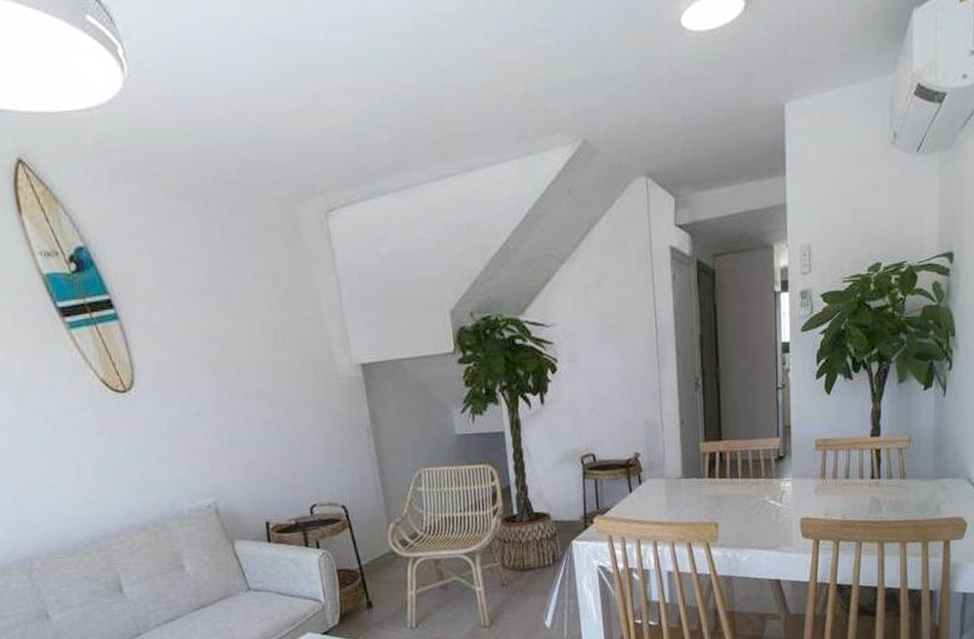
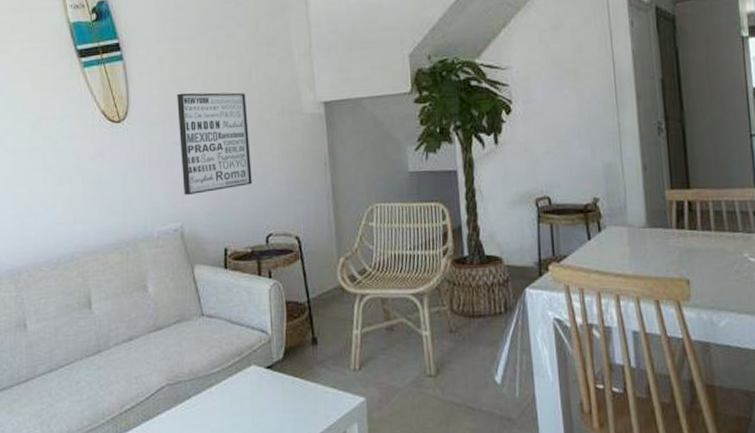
wall art: none [191,355,289,470] -> present [177,92,252,196]

